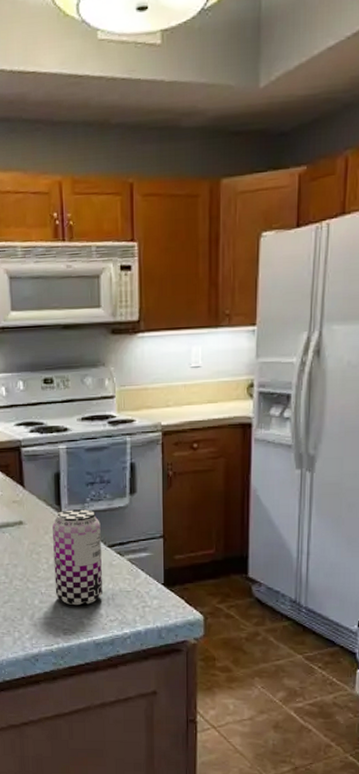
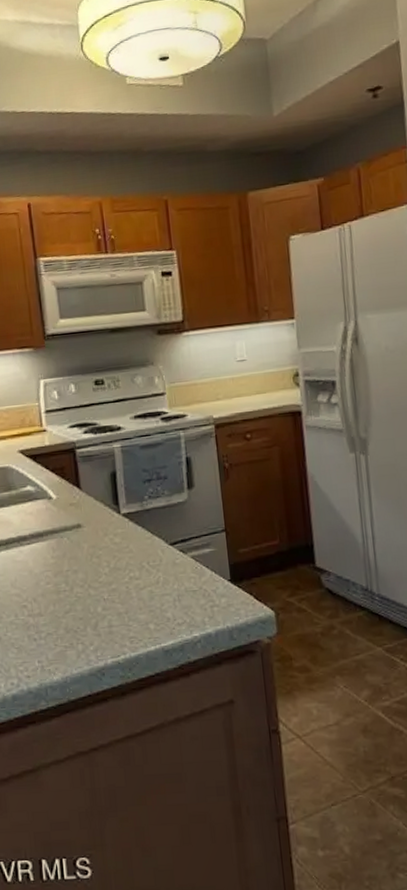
beer can: present [52,509,102,606] -> none [111,507,168,611]

